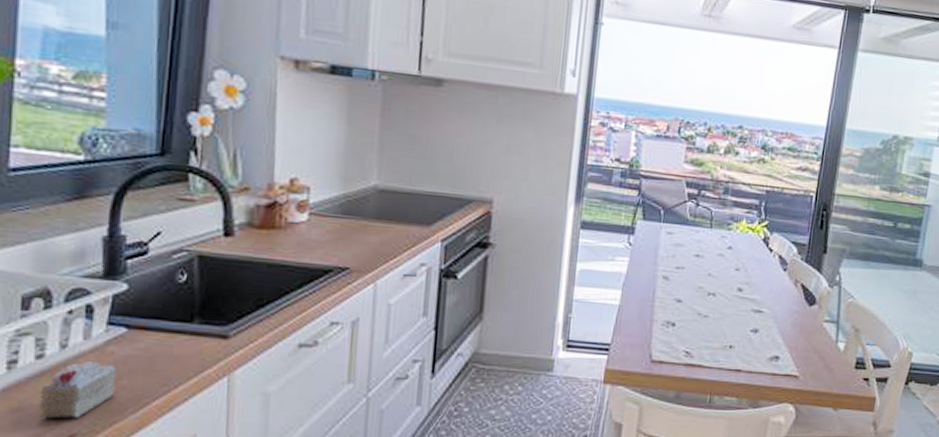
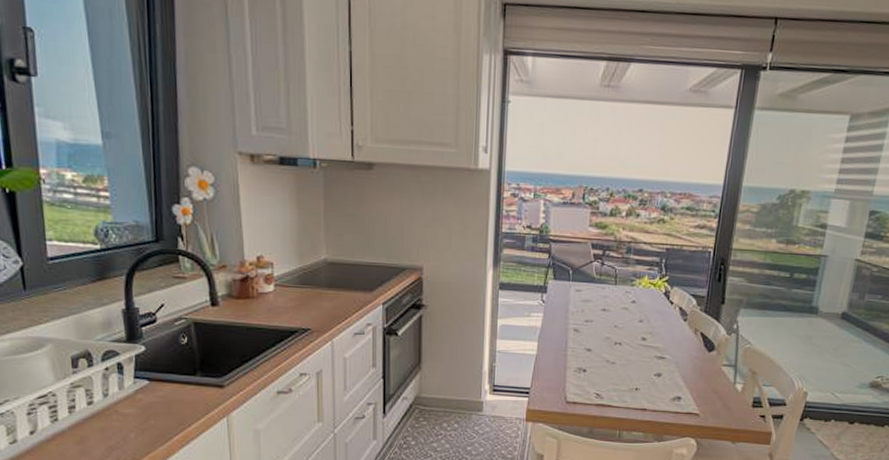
cake slice: present [38,361,116,418] -> none [94,406,146,449]

